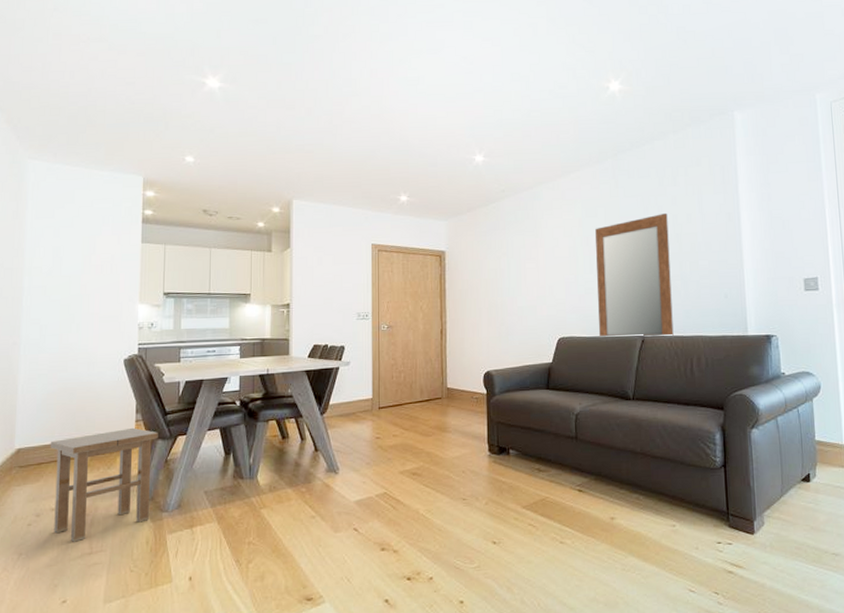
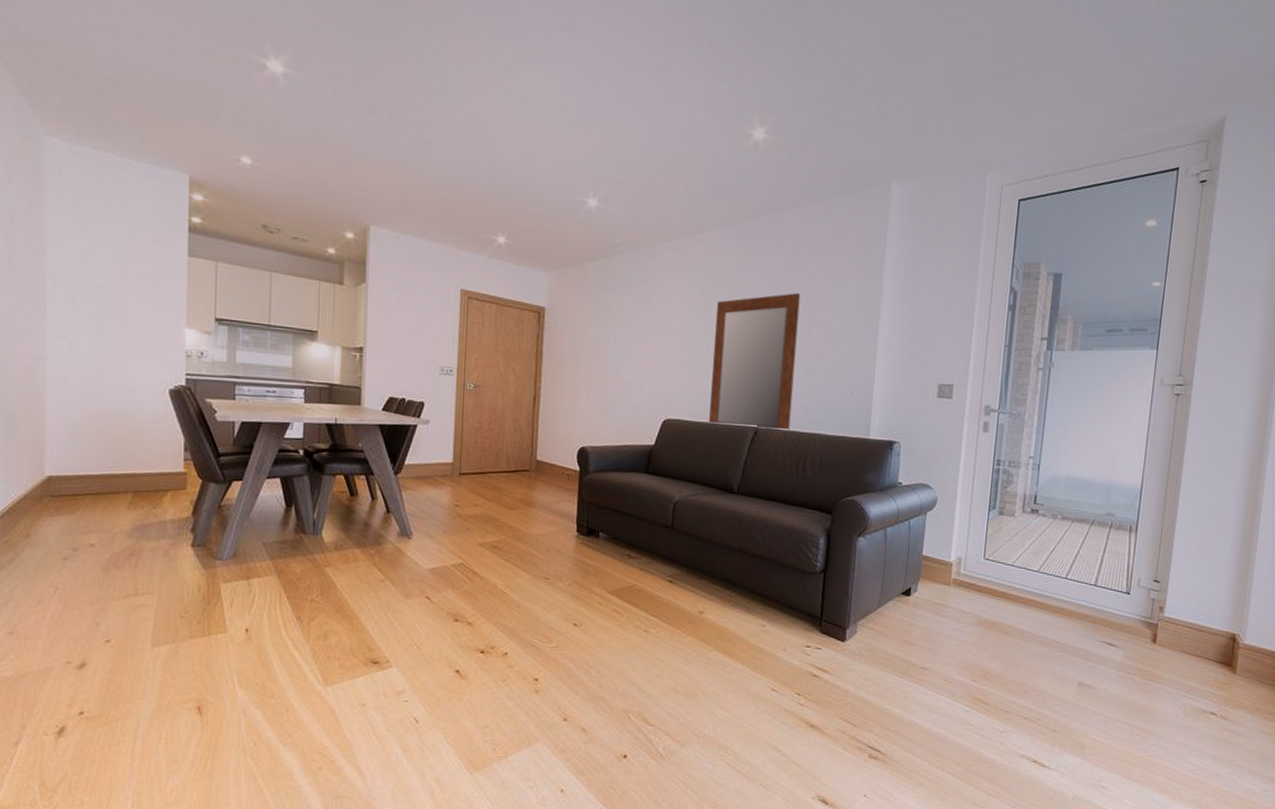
stool: present [50,427,158,542] -> none [85,466,210,582]

